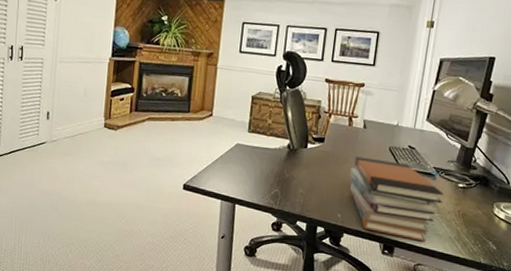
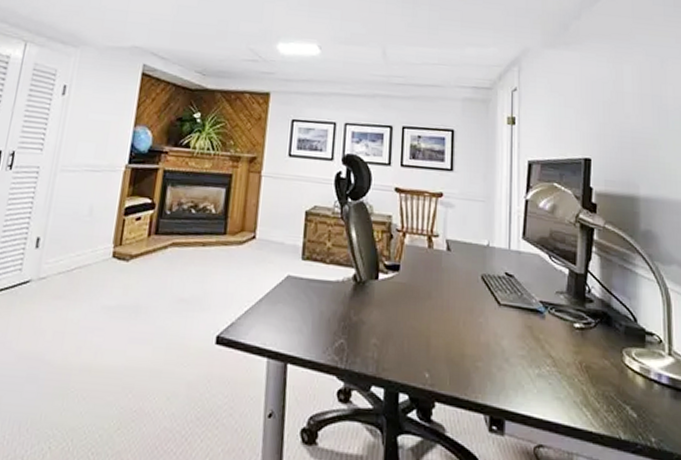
book stack: present [349,156,444,242] -> none [435,289,558,410]

